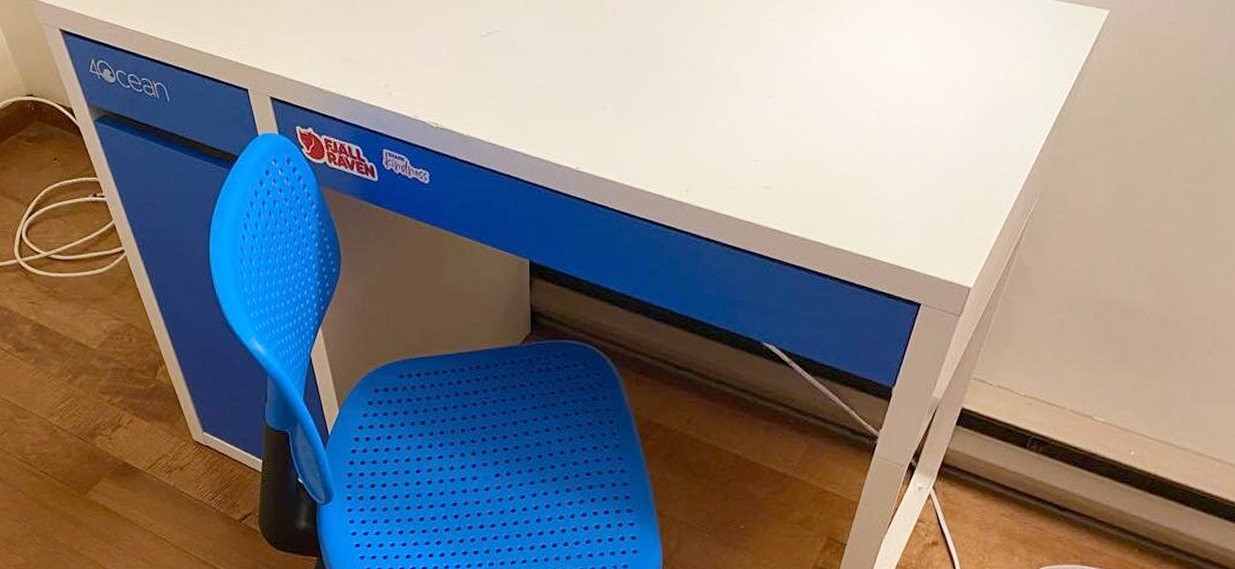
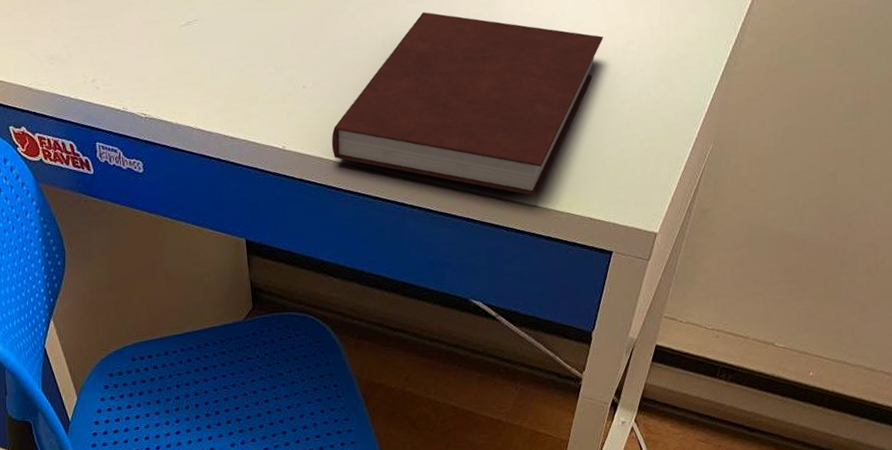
notebook: none [628,39,926,239] -> present [331,12,603,196]

